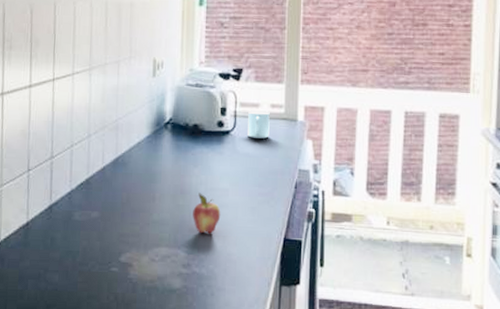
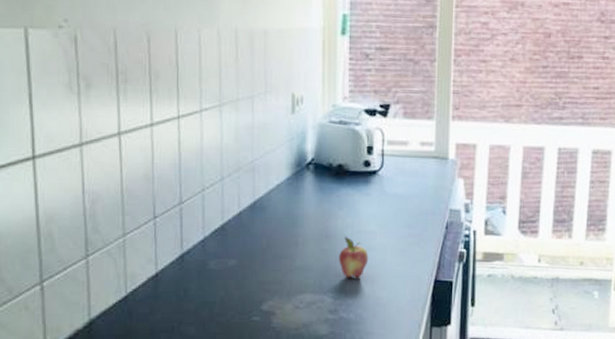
mug: present [248,110,270,139] -> none [396,148,420,178]

